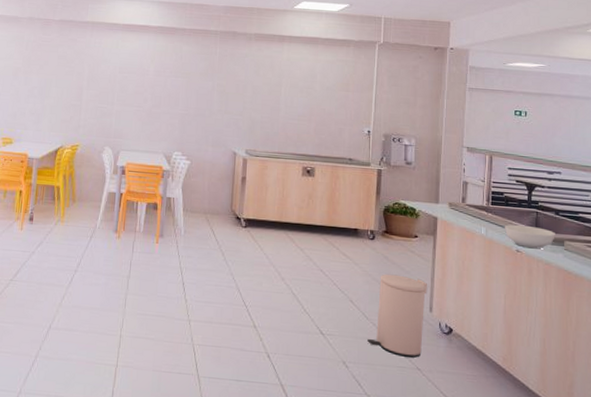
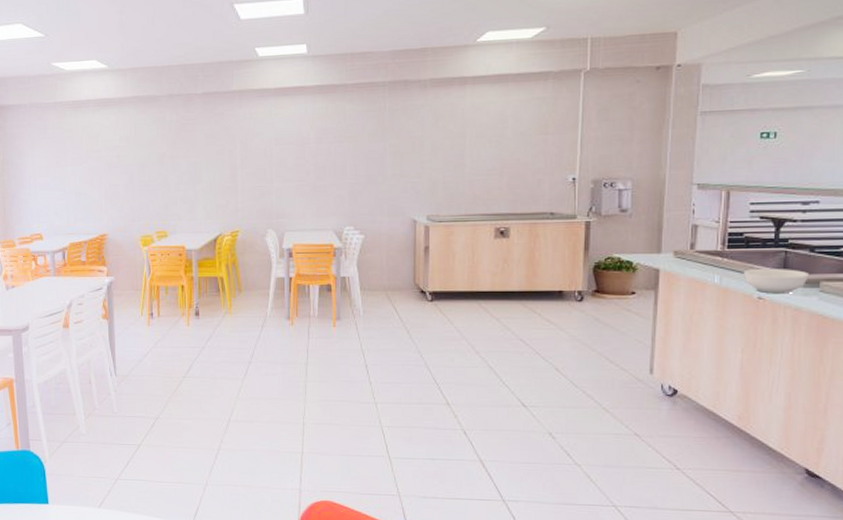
pedal bin: present [368,274,427,358] -> none [577,337,647,423]

